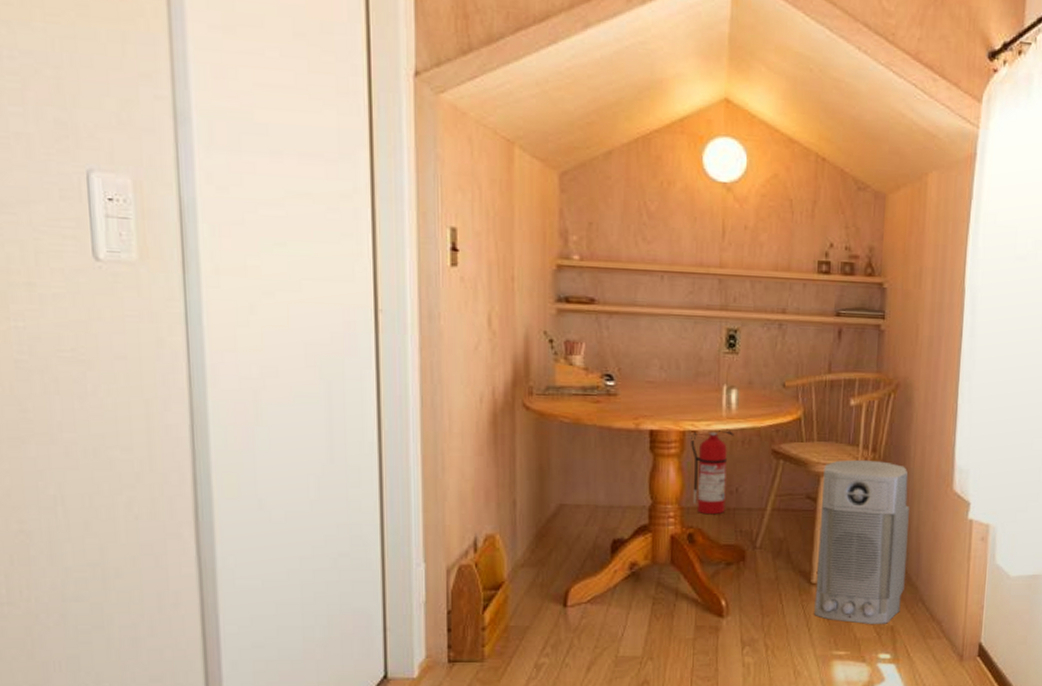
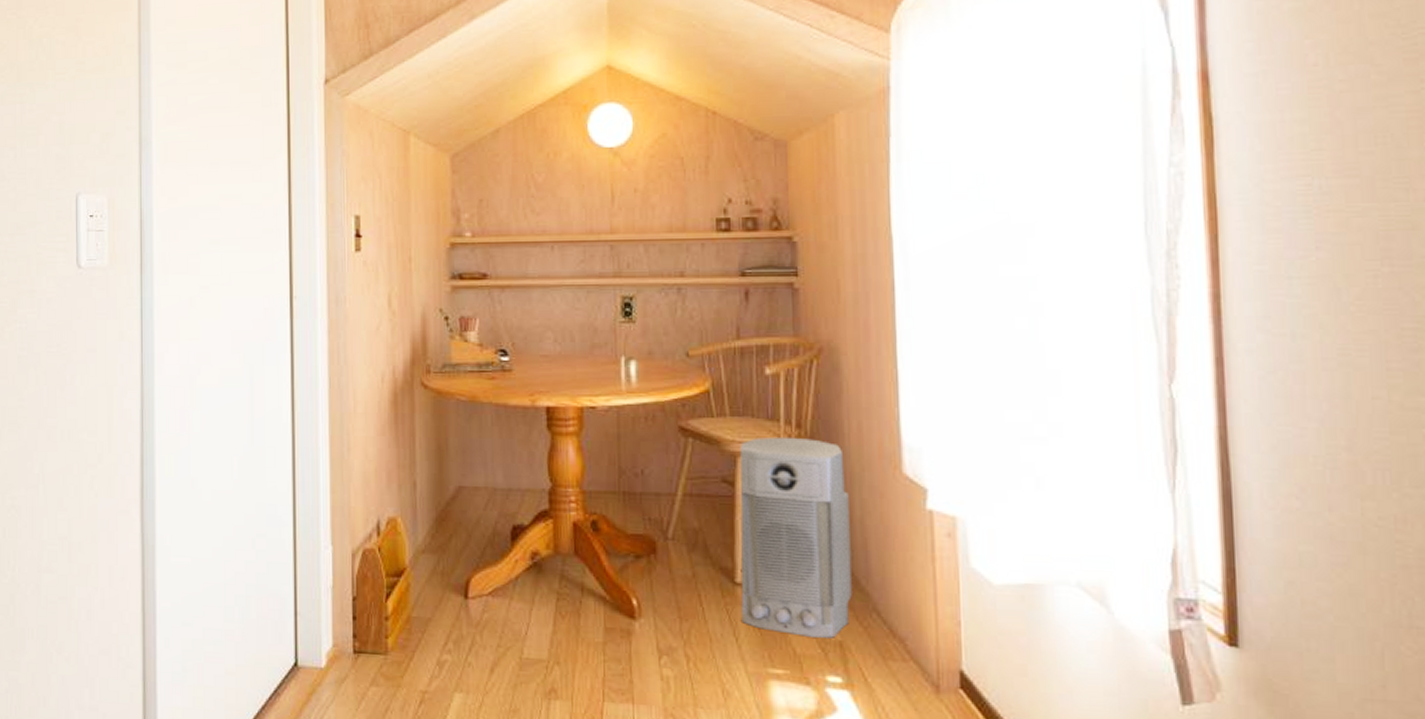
fire extinguisher: present [691,429,735,515] -> none [590,404,636,500]

